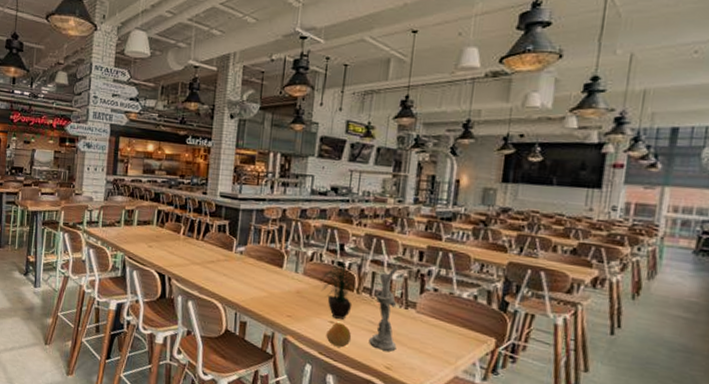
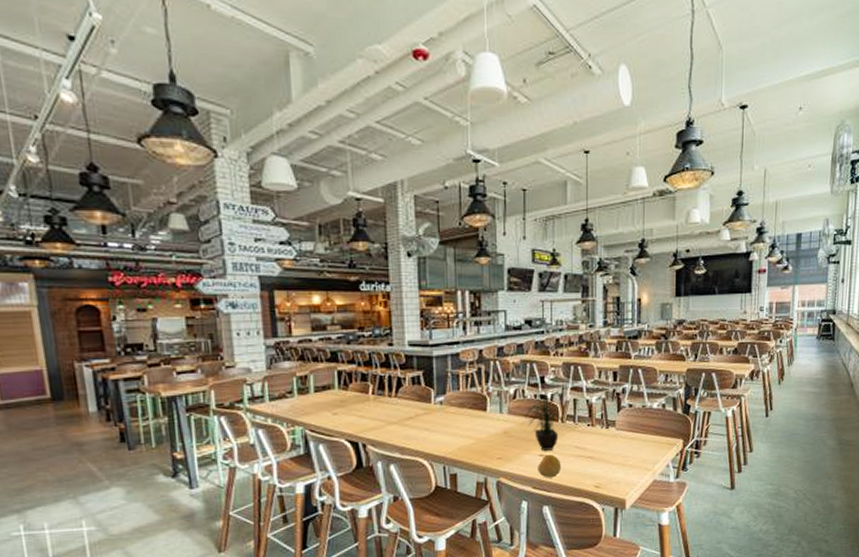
utensil holder: present [369,266,398,352] -> none [578,389,603,472]

